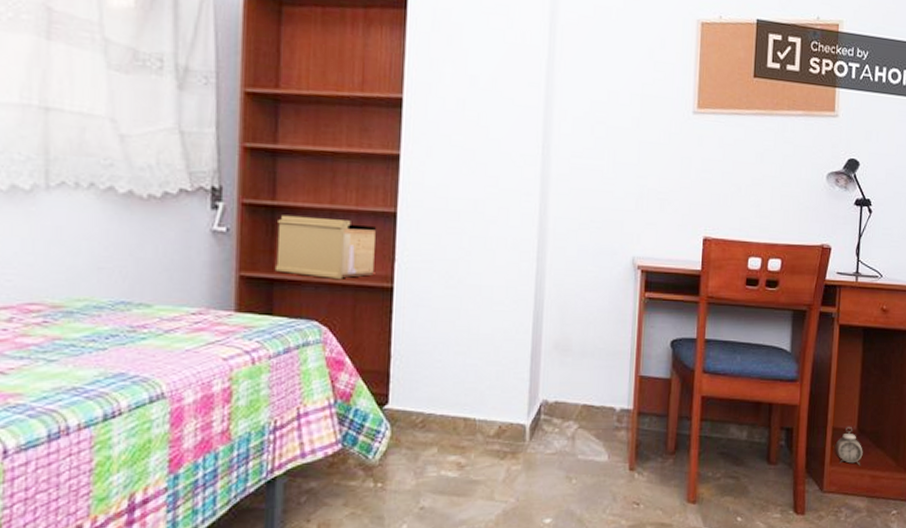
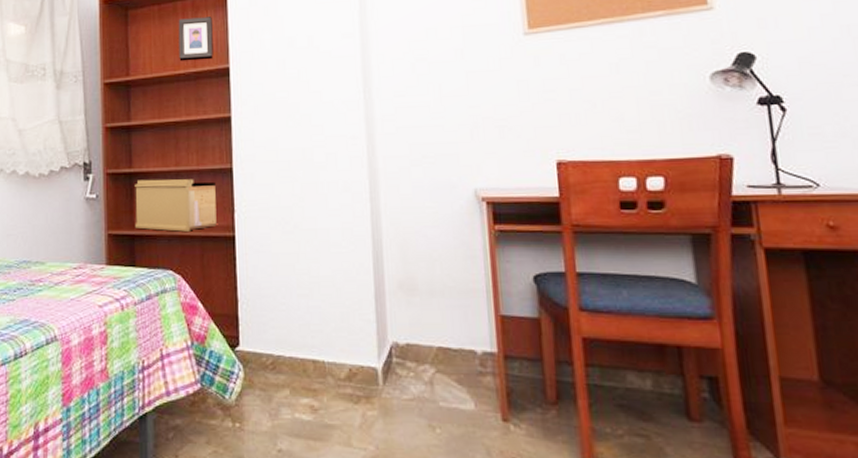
picture frame: none [344,29,387,85] -> present [178,17,214,61]
alarm clock: present [835,427,863,466] -> none [787,377,837,429]

